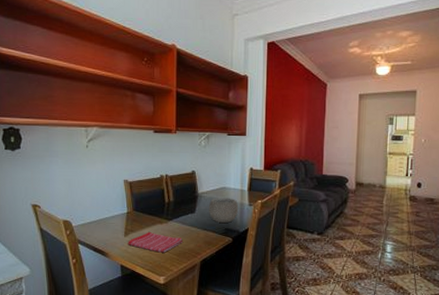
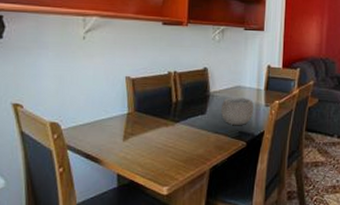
dish towel: present [128,231,184,253] -> none [127,135,192,159]

